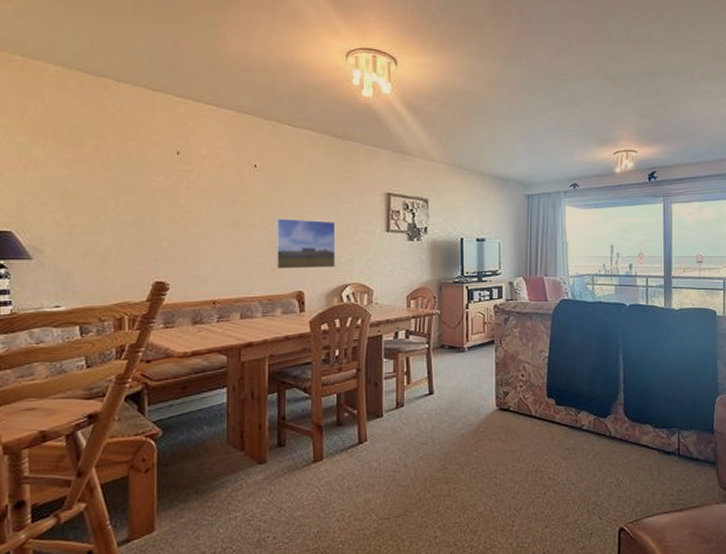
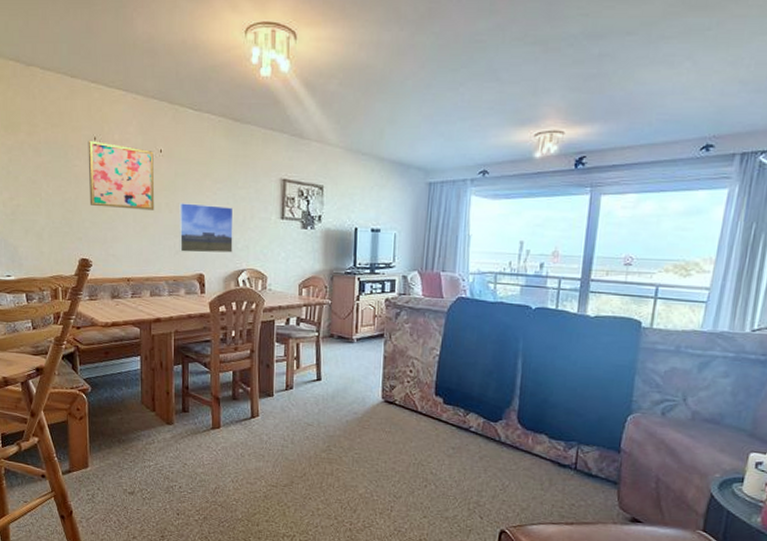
wall art: none [168,154,248,227] -> present [88,140,155,210]

